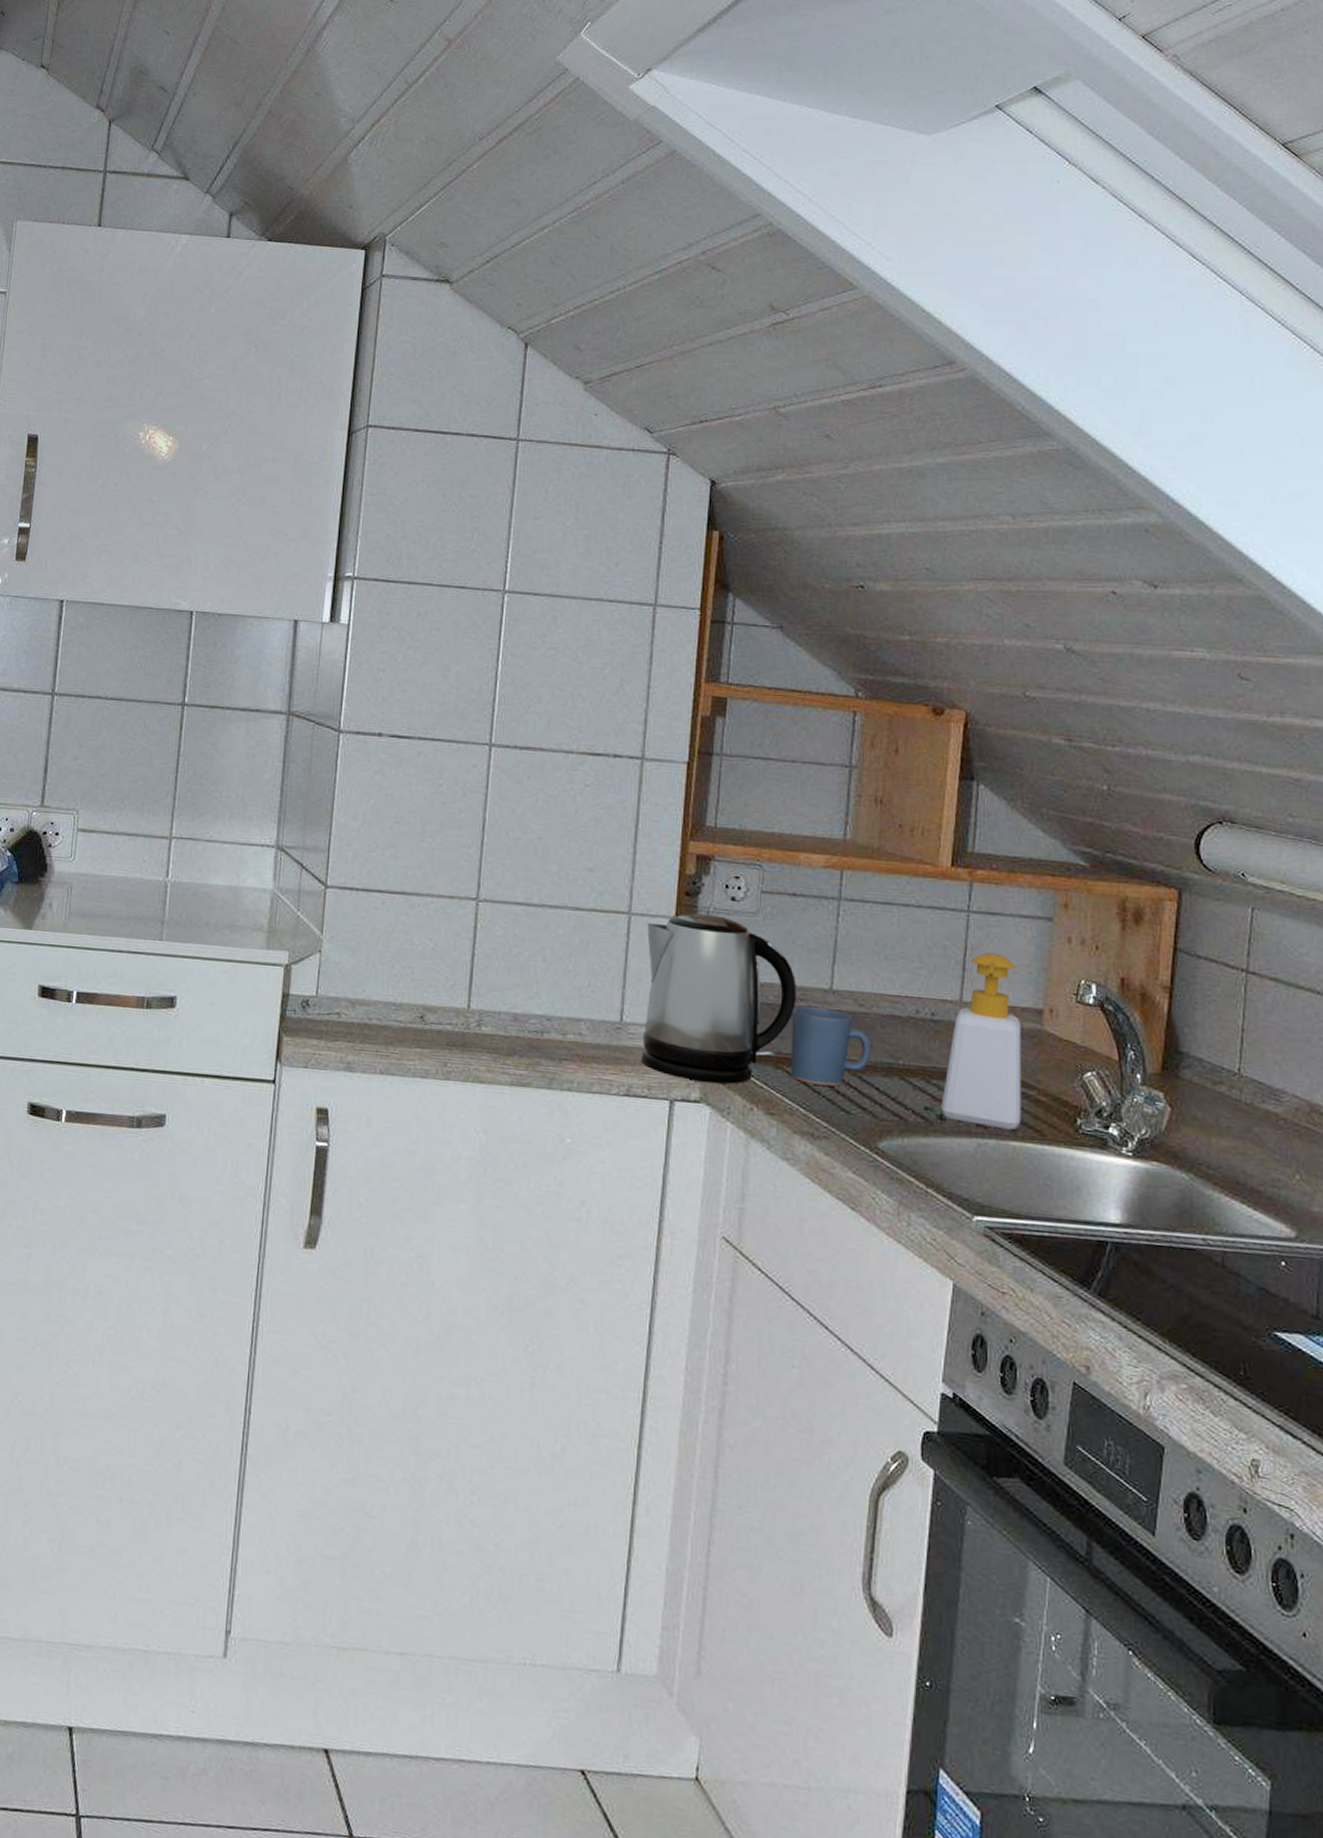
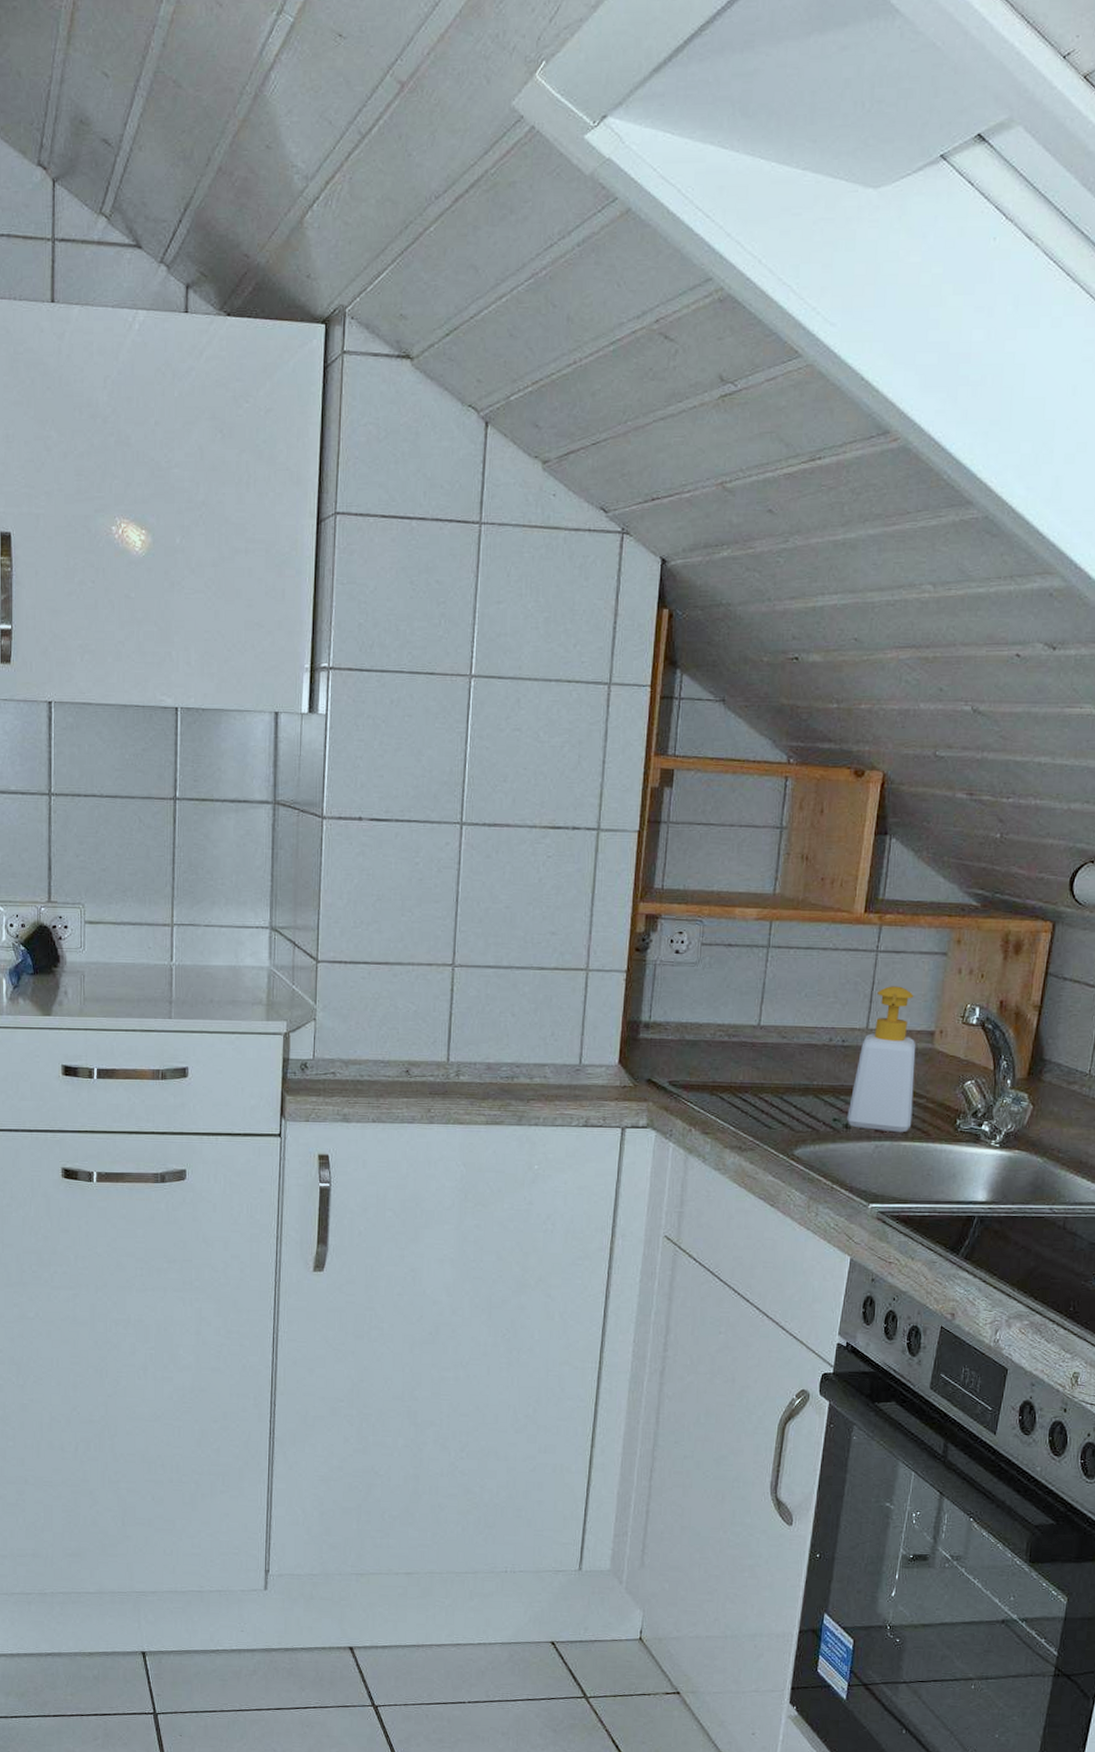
kettle: present [641,913,797,1085] -> none [597,966,730,1112]
mug: present [790,1005,871,1087] -> none [723,1040,791,1108]

